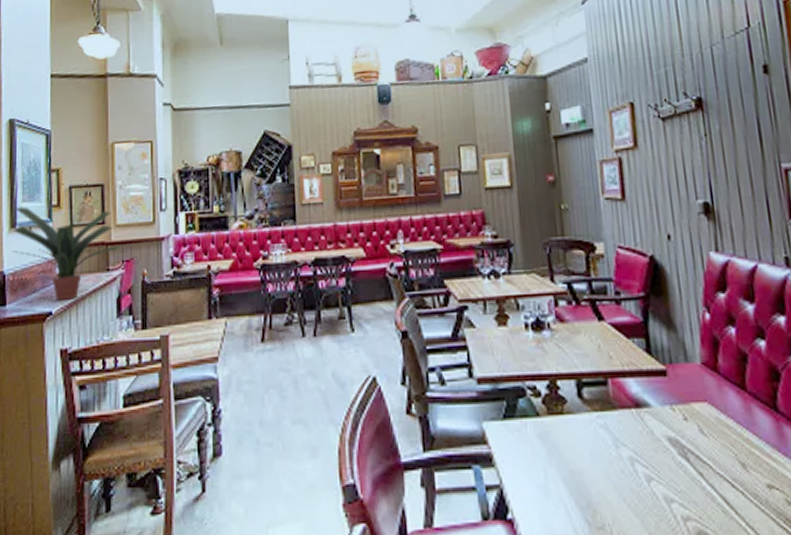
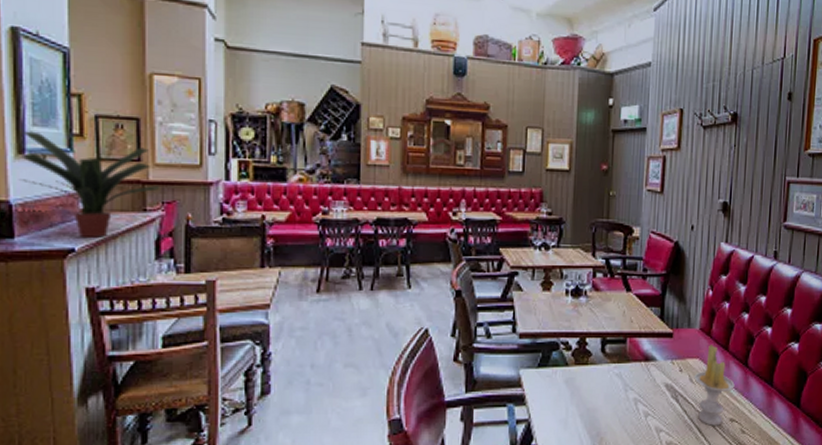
candle: none [704,383,765,494] -> present [694,345,735,426]

